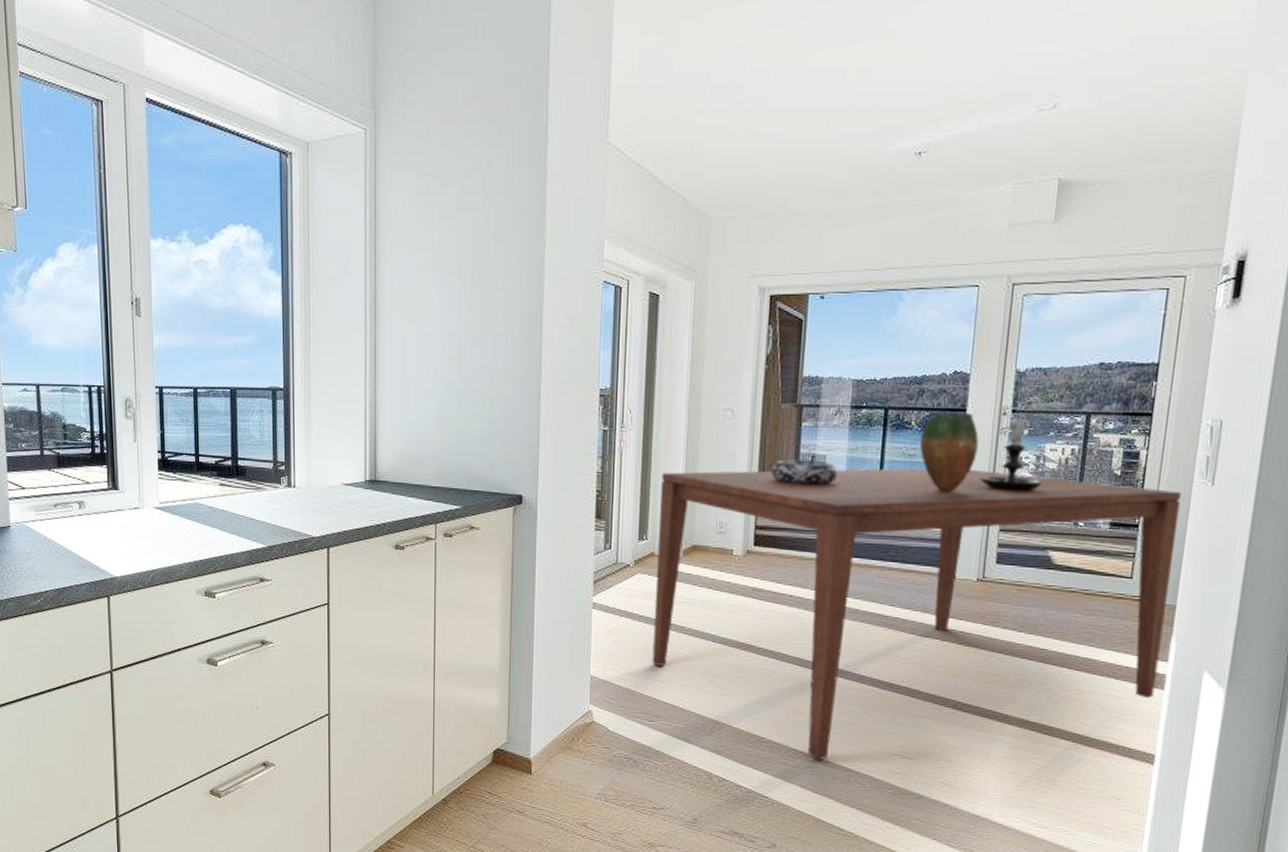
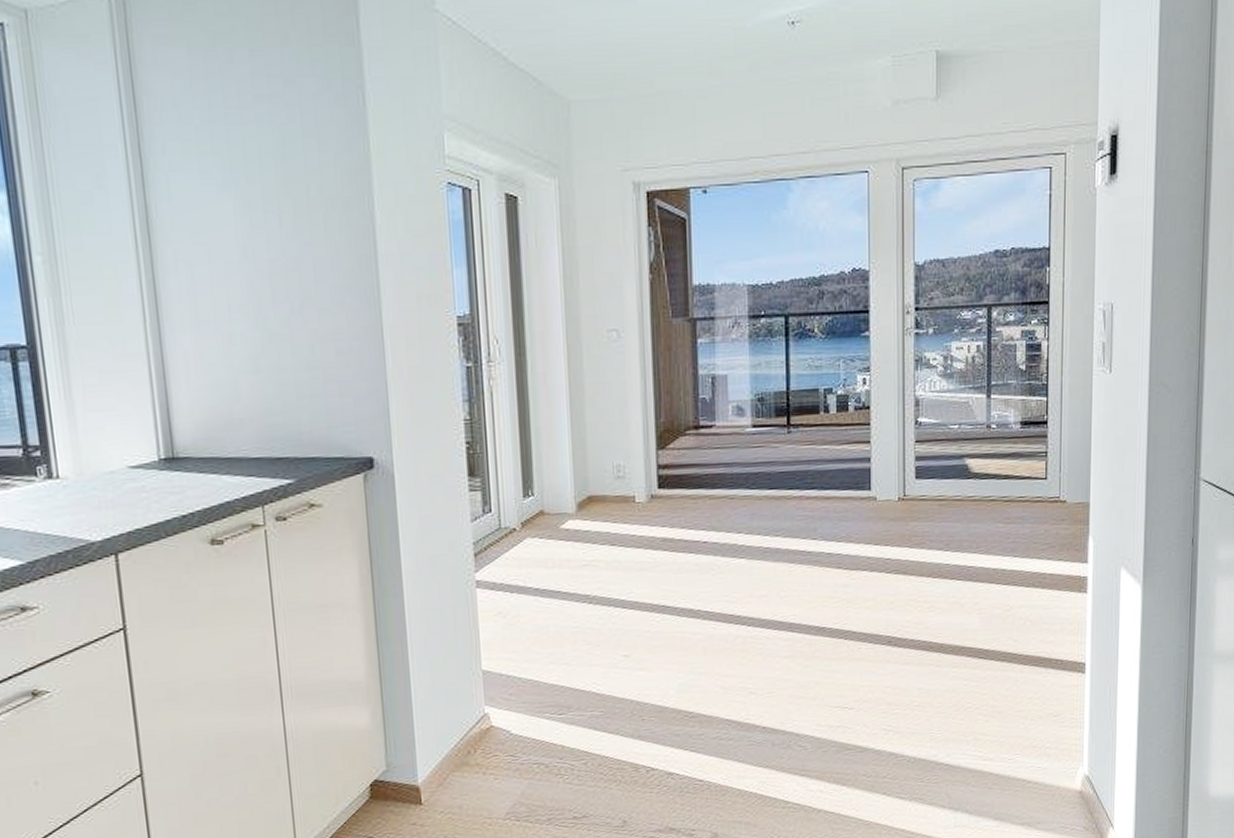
dining table: present [652,468,1182,760] -> none [543,376,1084,728]
decorative bowl: present [771,459,838,486] -> none [668,381,742,412]
vase: present [920,412,979,493] -> none [826,314,885,406]
candle holder: present [979,413,1042,492] -> none [890,311,951,398]

